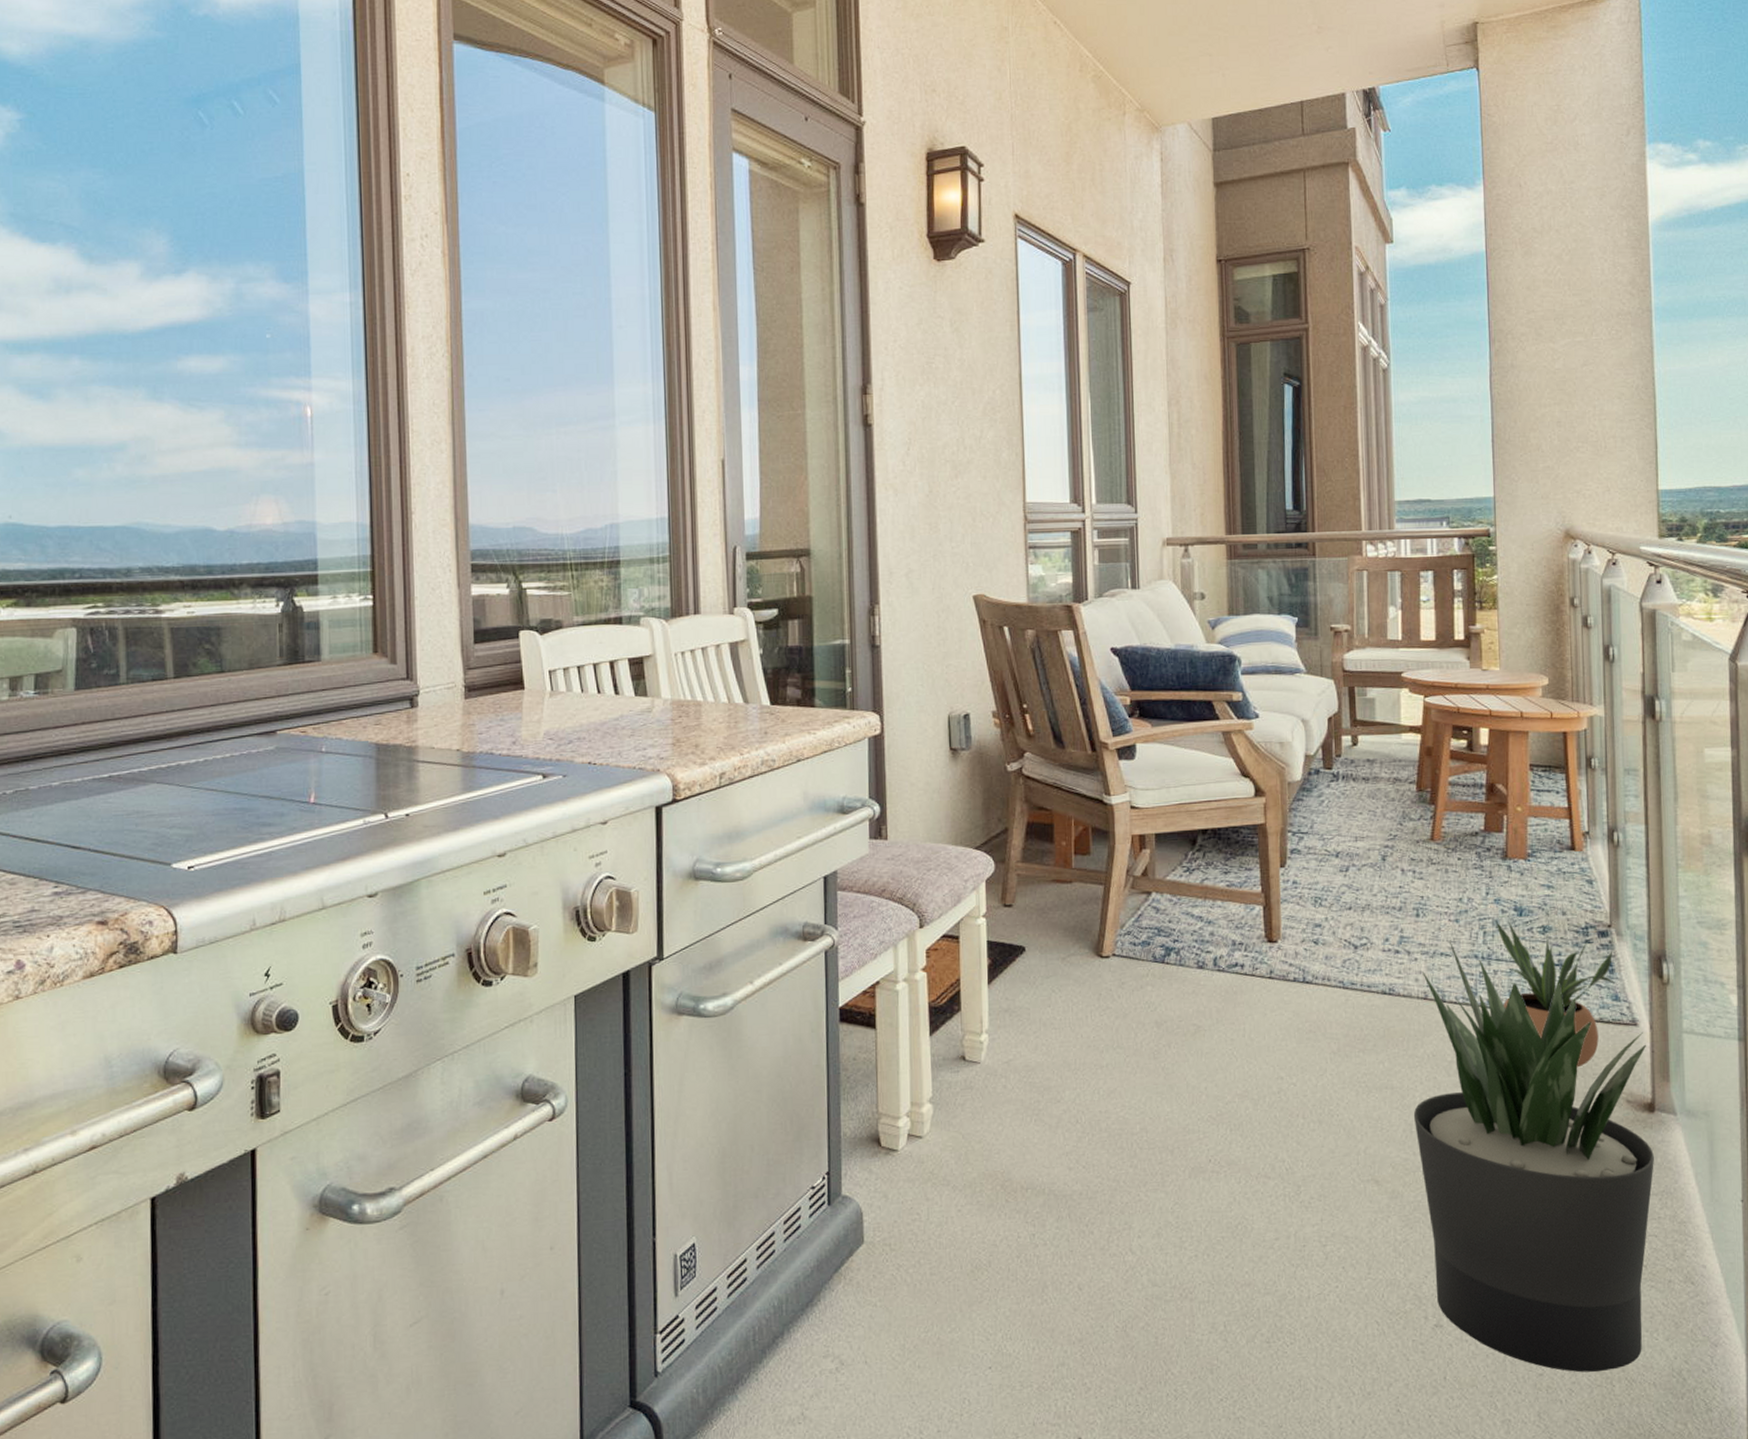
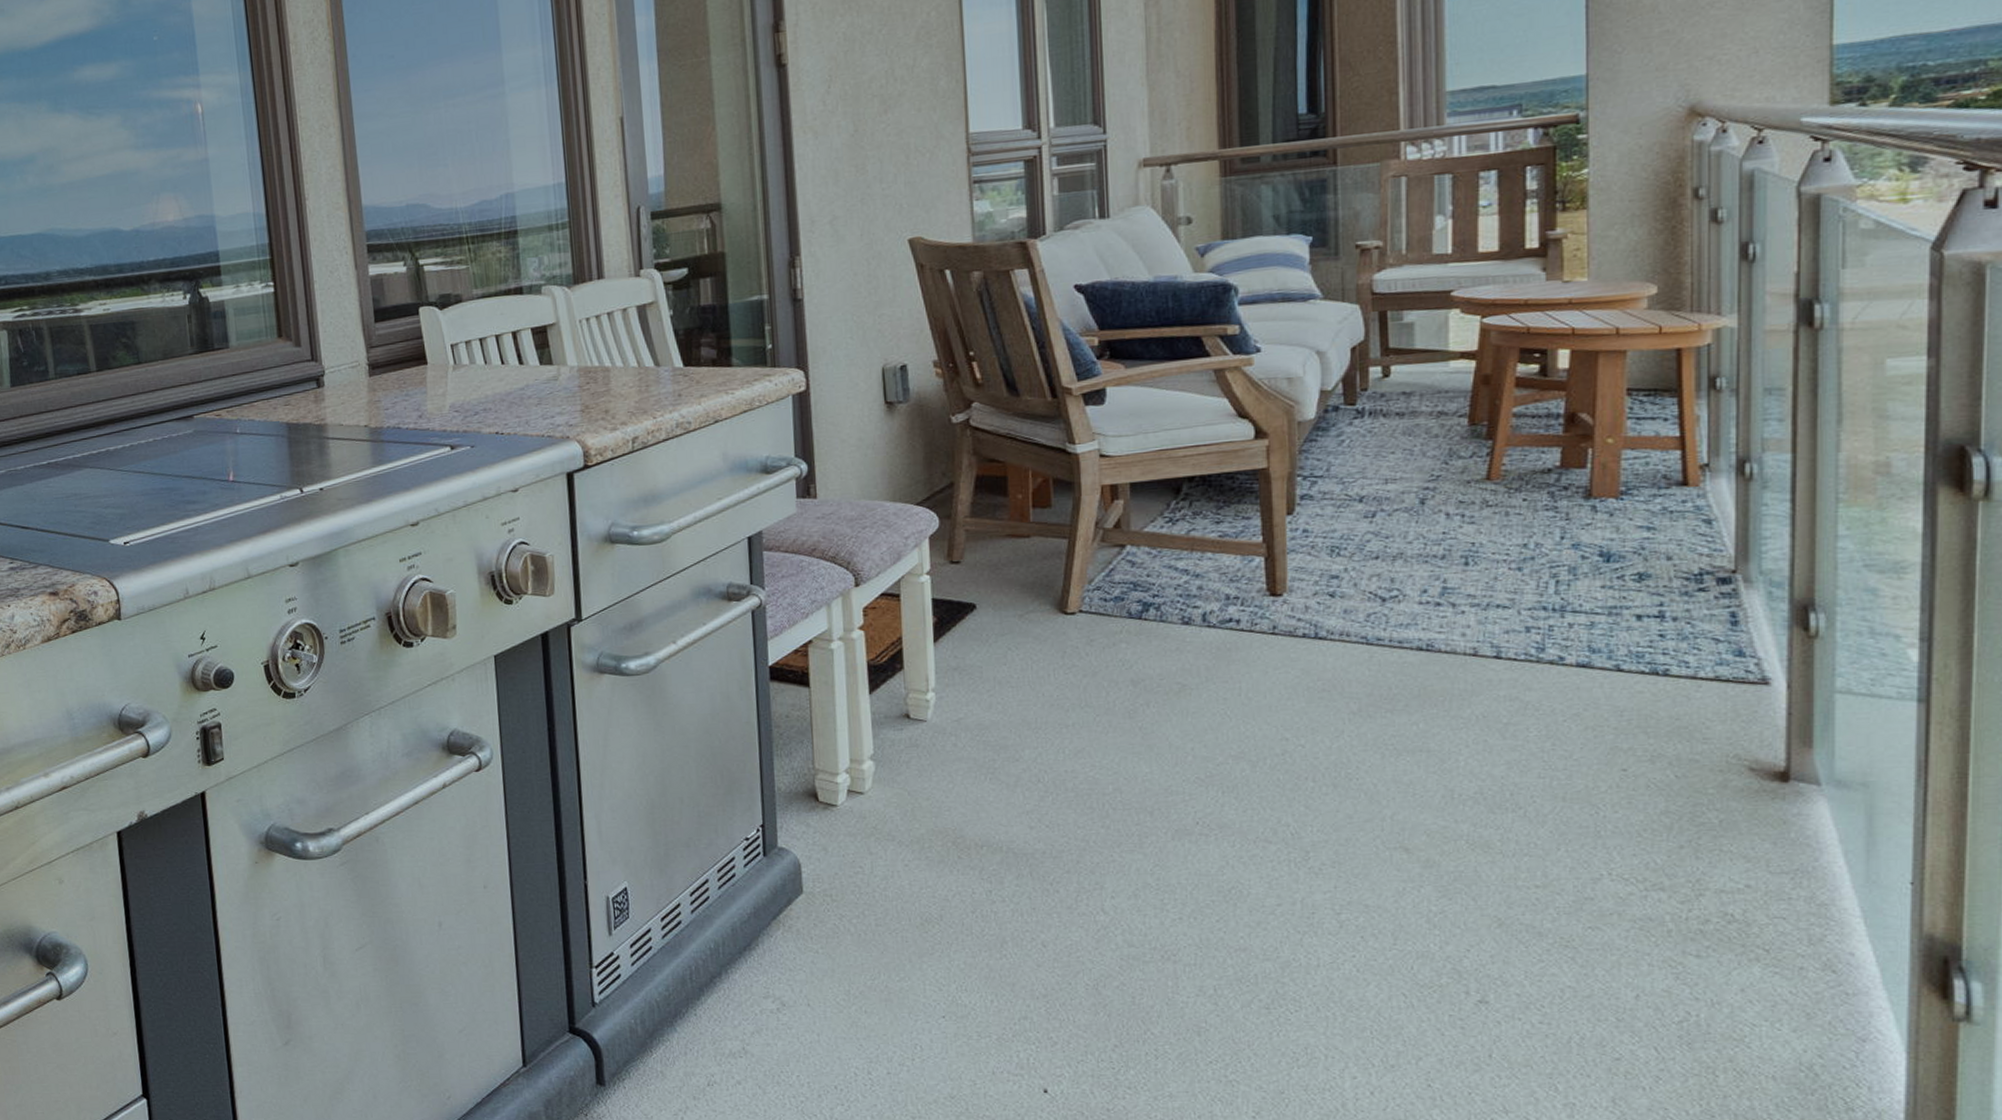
planter: present [1413,940,1654,1373] -> none [1455,590,1786,1060]
potted plant: present [1495,920,1616,1068] -> none [1573,568,1740,731]

